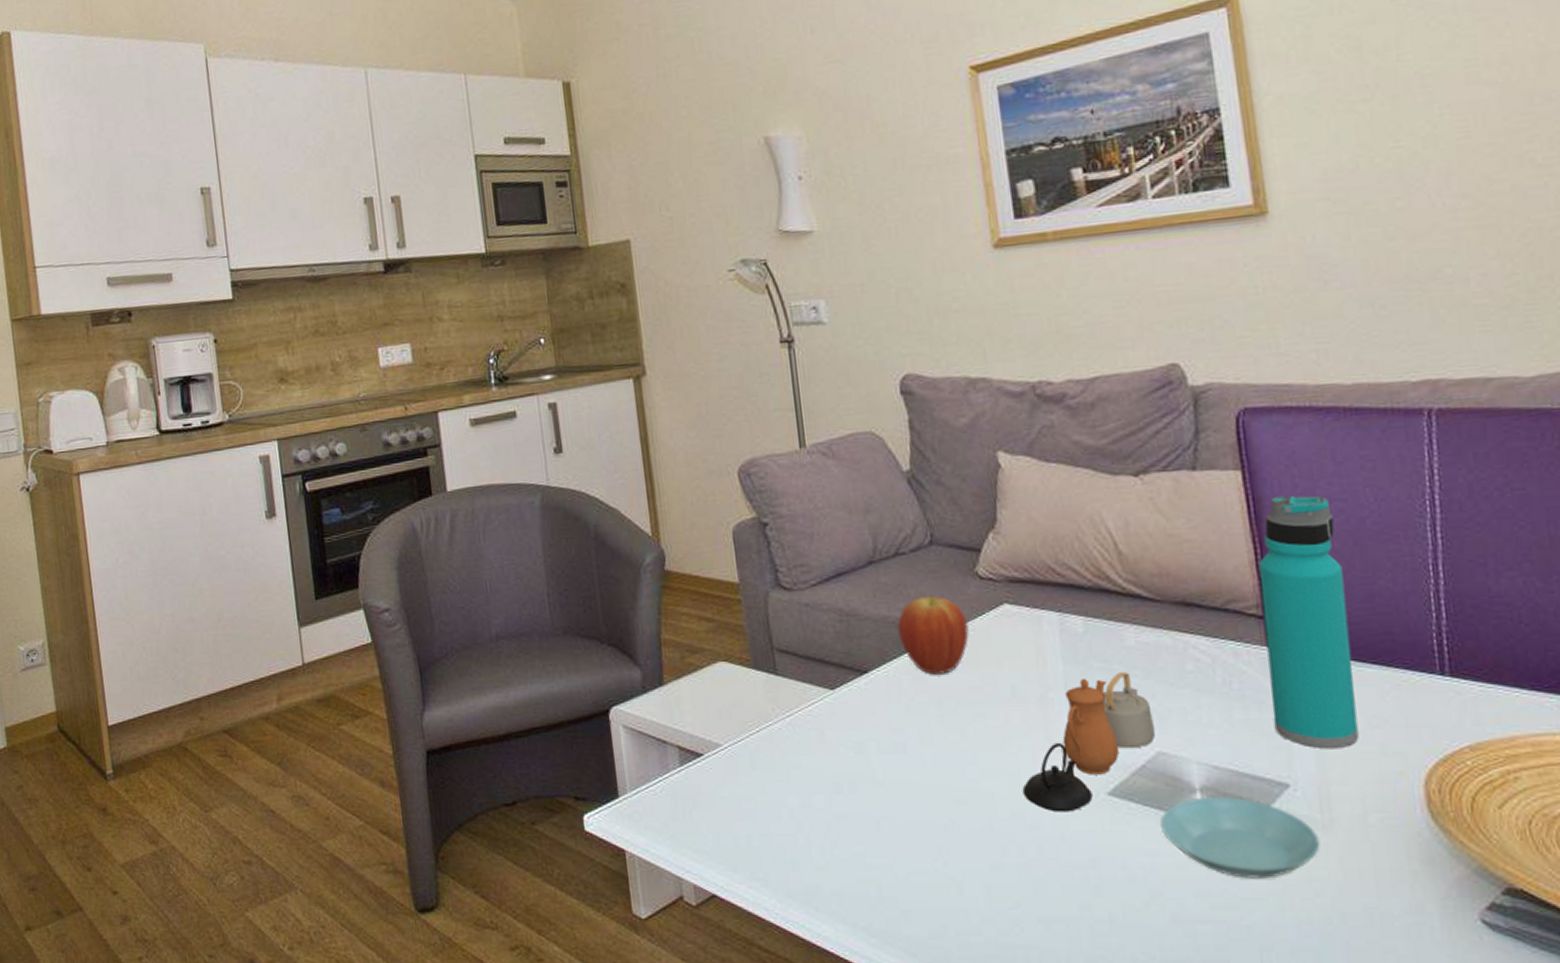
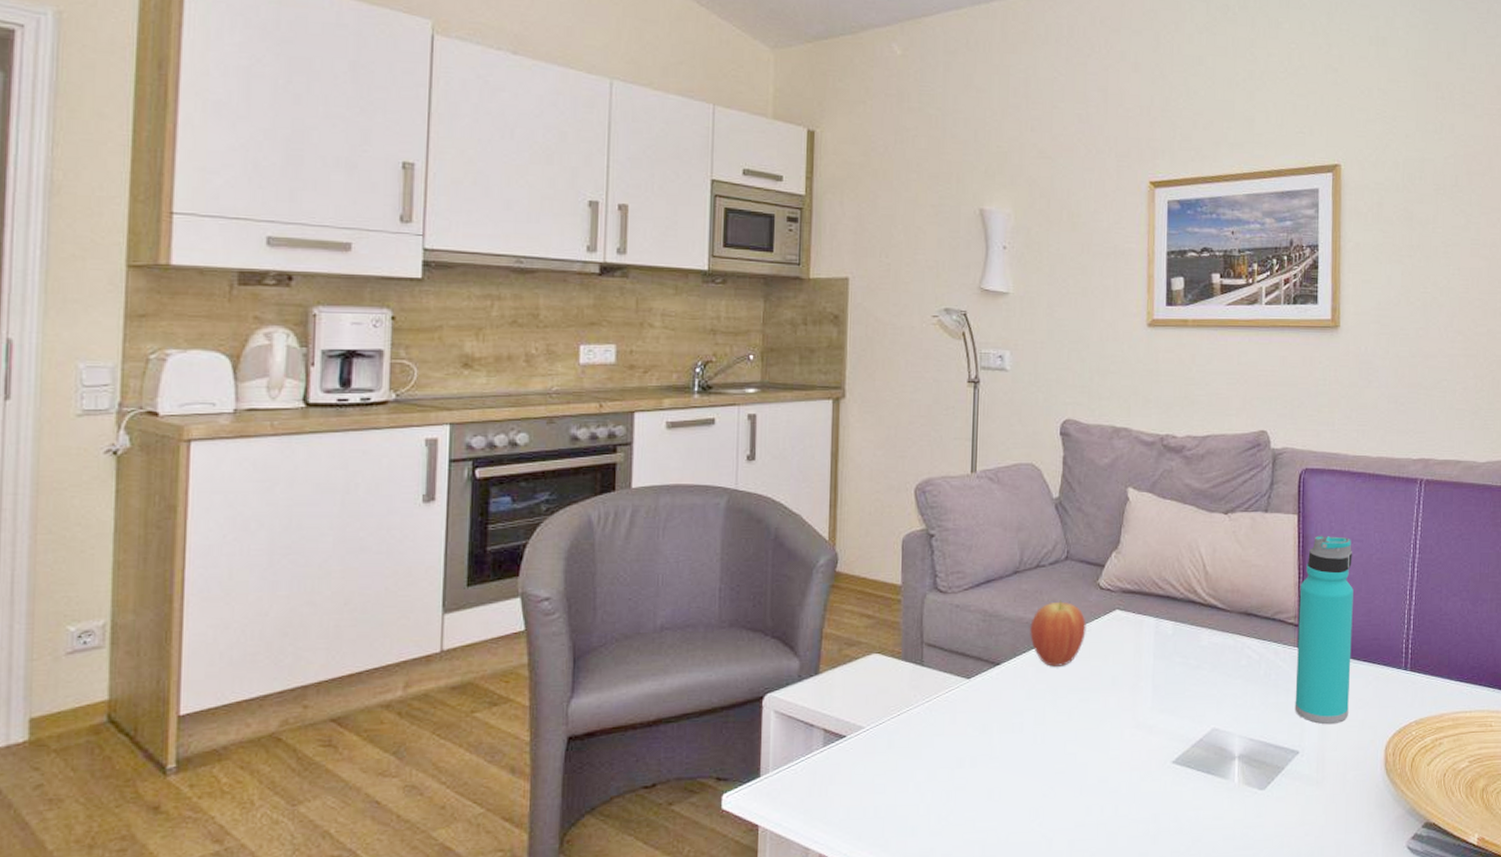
teapot: present [1022,671,1155,812] -> none [1109,665,1213,778]
saucer: present [1160,796,1320,879] -> none [1207,762,1313,825]

